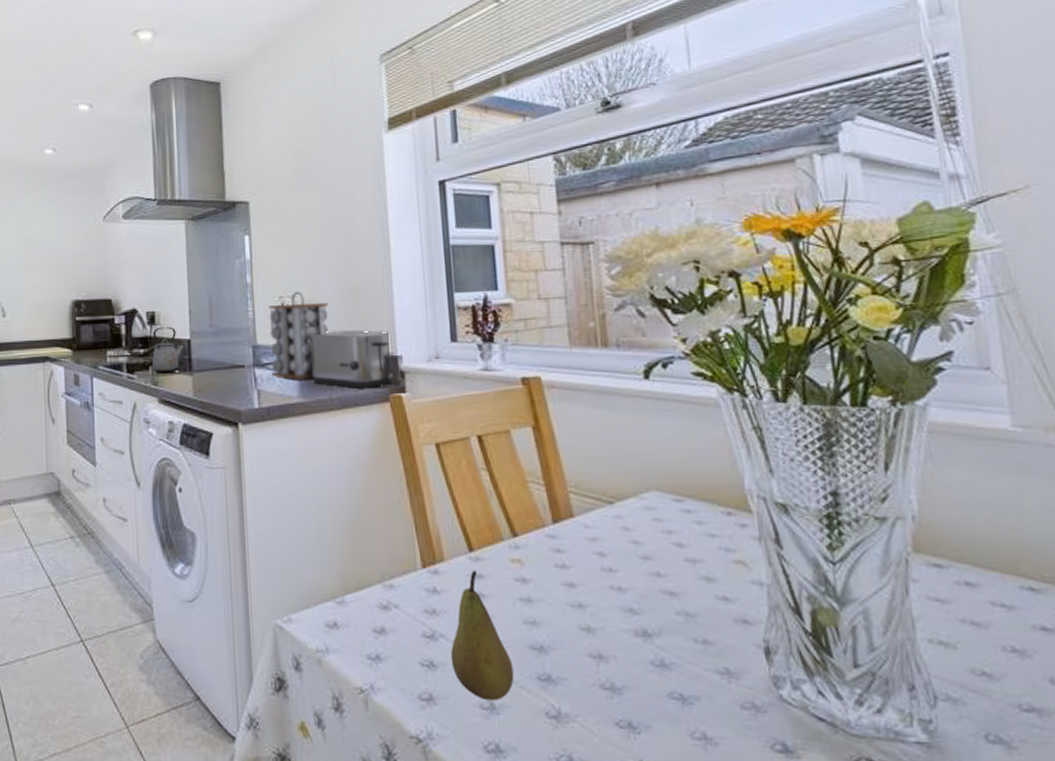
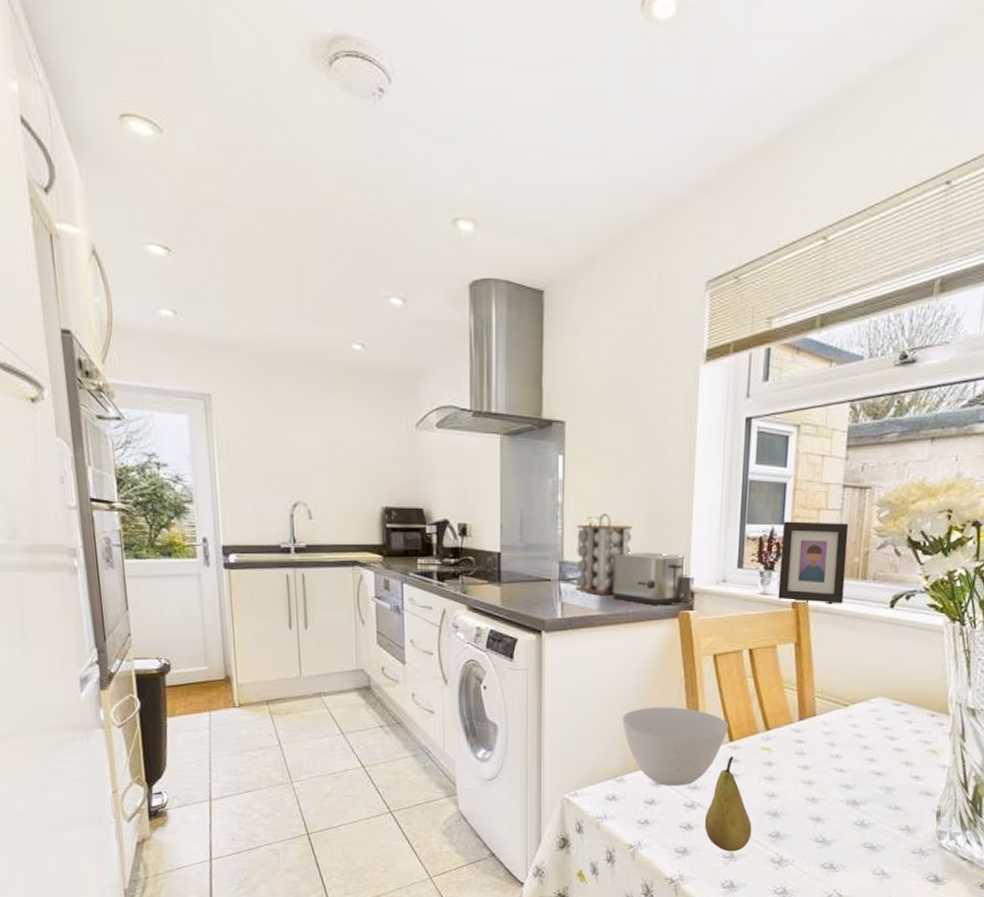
kettle: present [151,326,184,374] -> none [461,538,494,583]
bowl: none [337,509,465,610] -> present [623,707,728,786]
picture frame: none [497,284,584,378] -> present [778,521,849,604]

